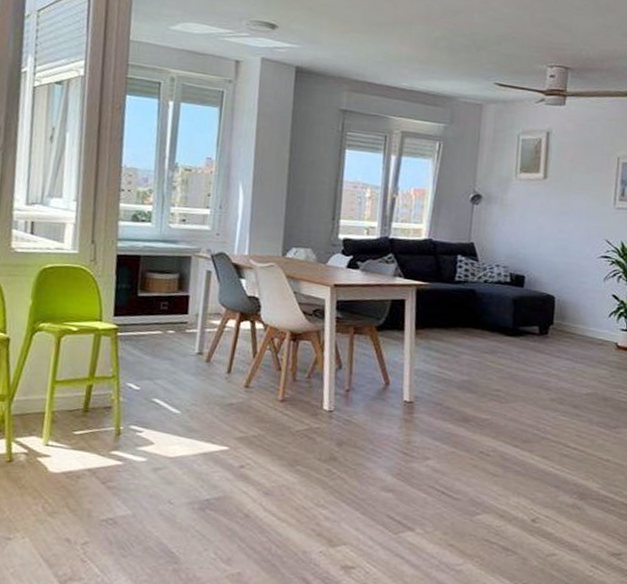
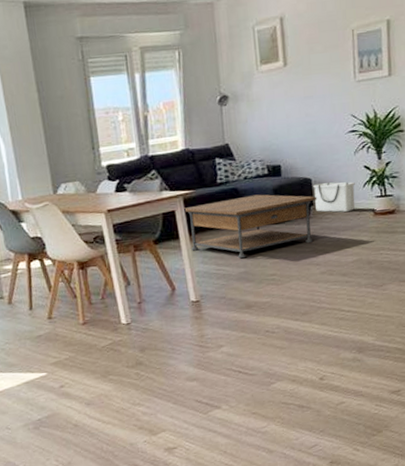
coffee table: none [414,298,558,366] -> present [183,194,317,259]
storage bin: none [555,303,601,339] -> present [313,182,355,212]

